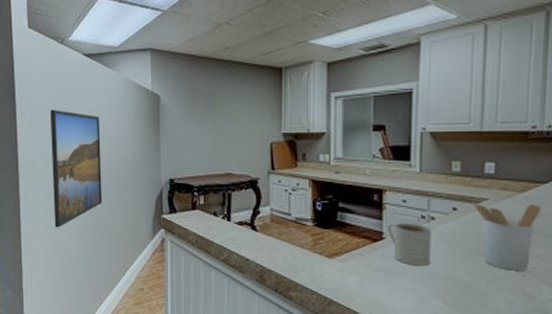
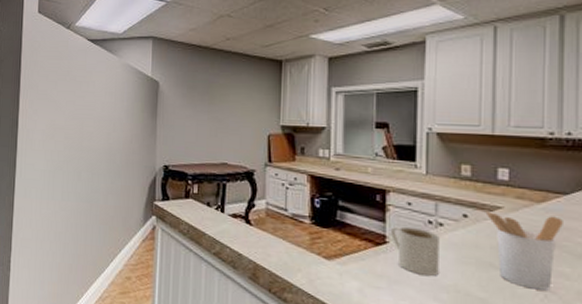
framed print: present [50,109,102,228] -> none [47,90,100,208]

